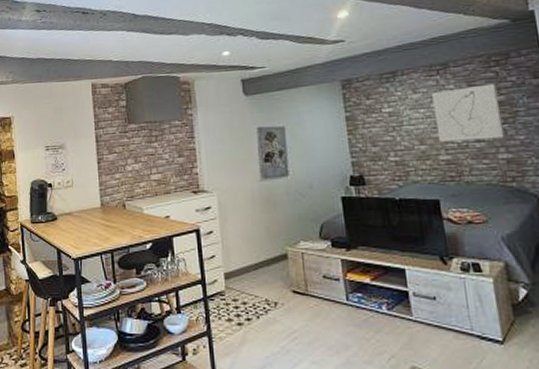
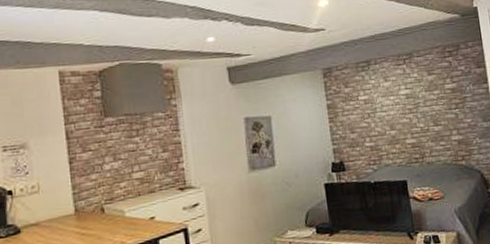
wall art: present [432,83,505,142] -> none [400,72,456,127]

